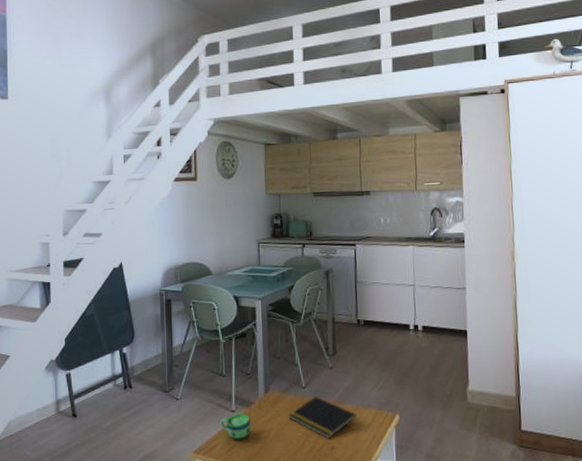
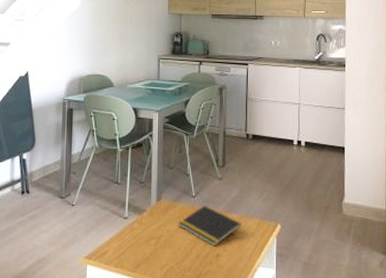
cup: present [220,413,251,440] -> none [113,220,141,246]

